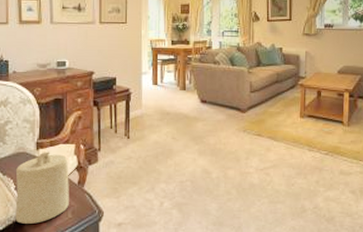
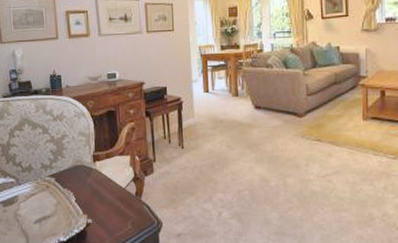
candle: present [15,152,69,224] -> none [75,164,128,235]

